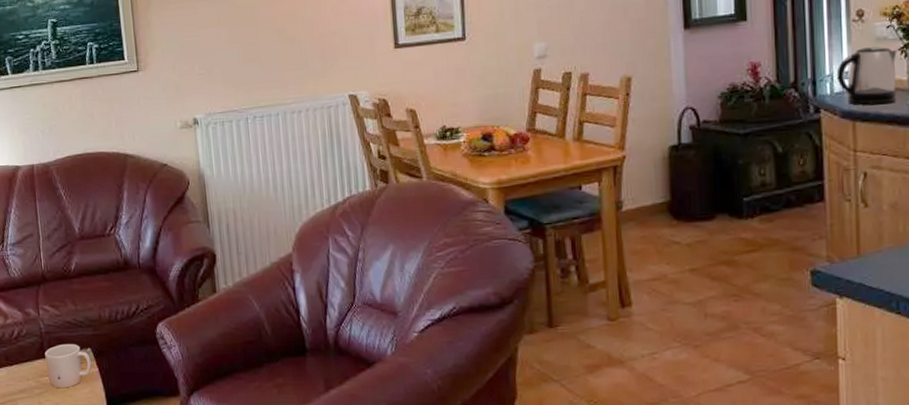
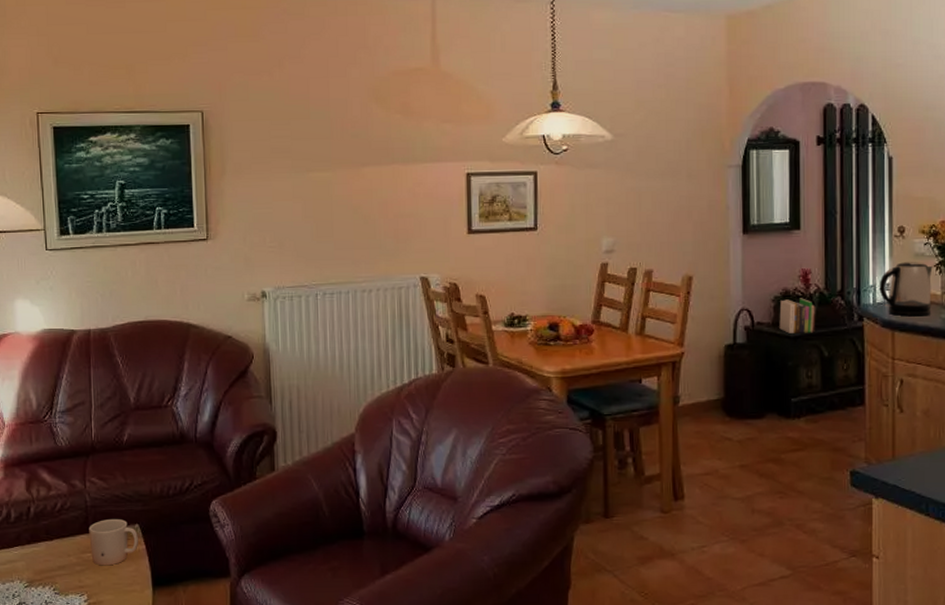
books: none [727,92,768,131] -> present [779,298,816,334]

